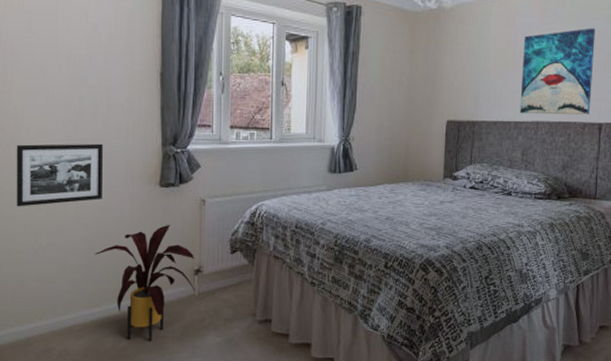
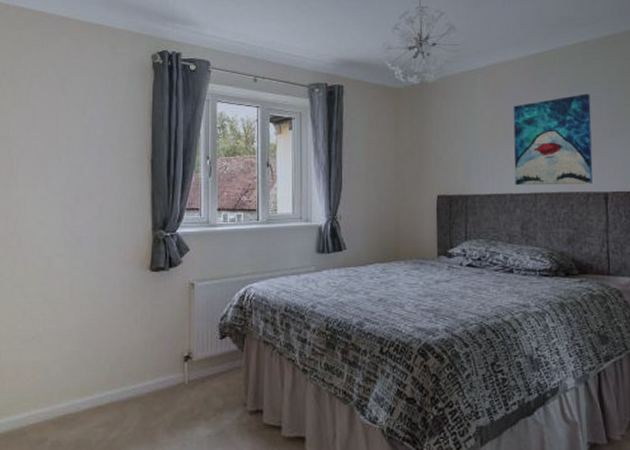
picture frame: present [16,143,104,207] -> none [16,229,98,294]
house plant: present [94,224,195,342] -> none [87,309,185,433]

